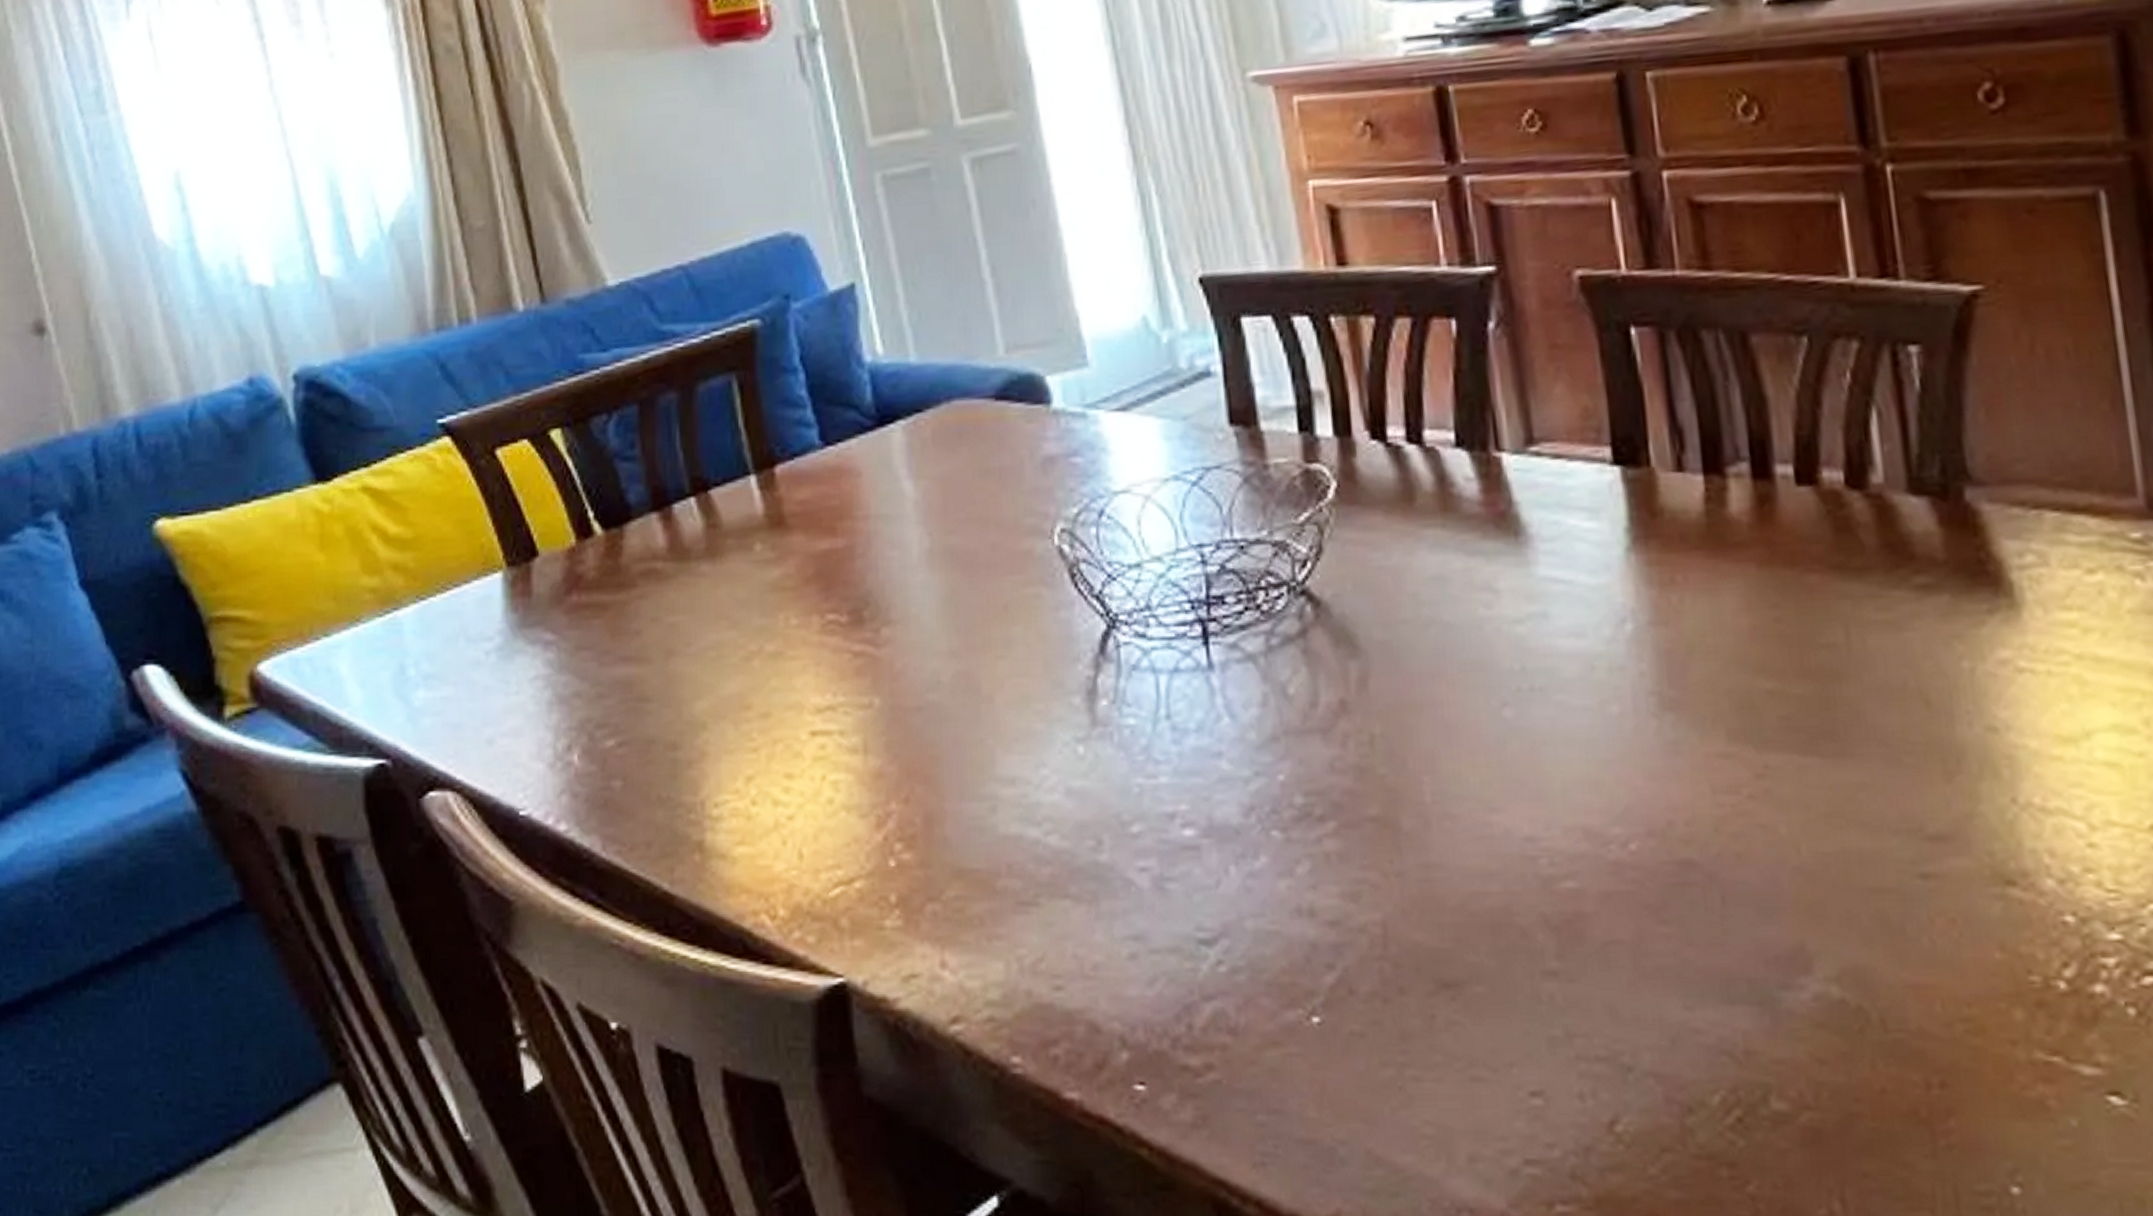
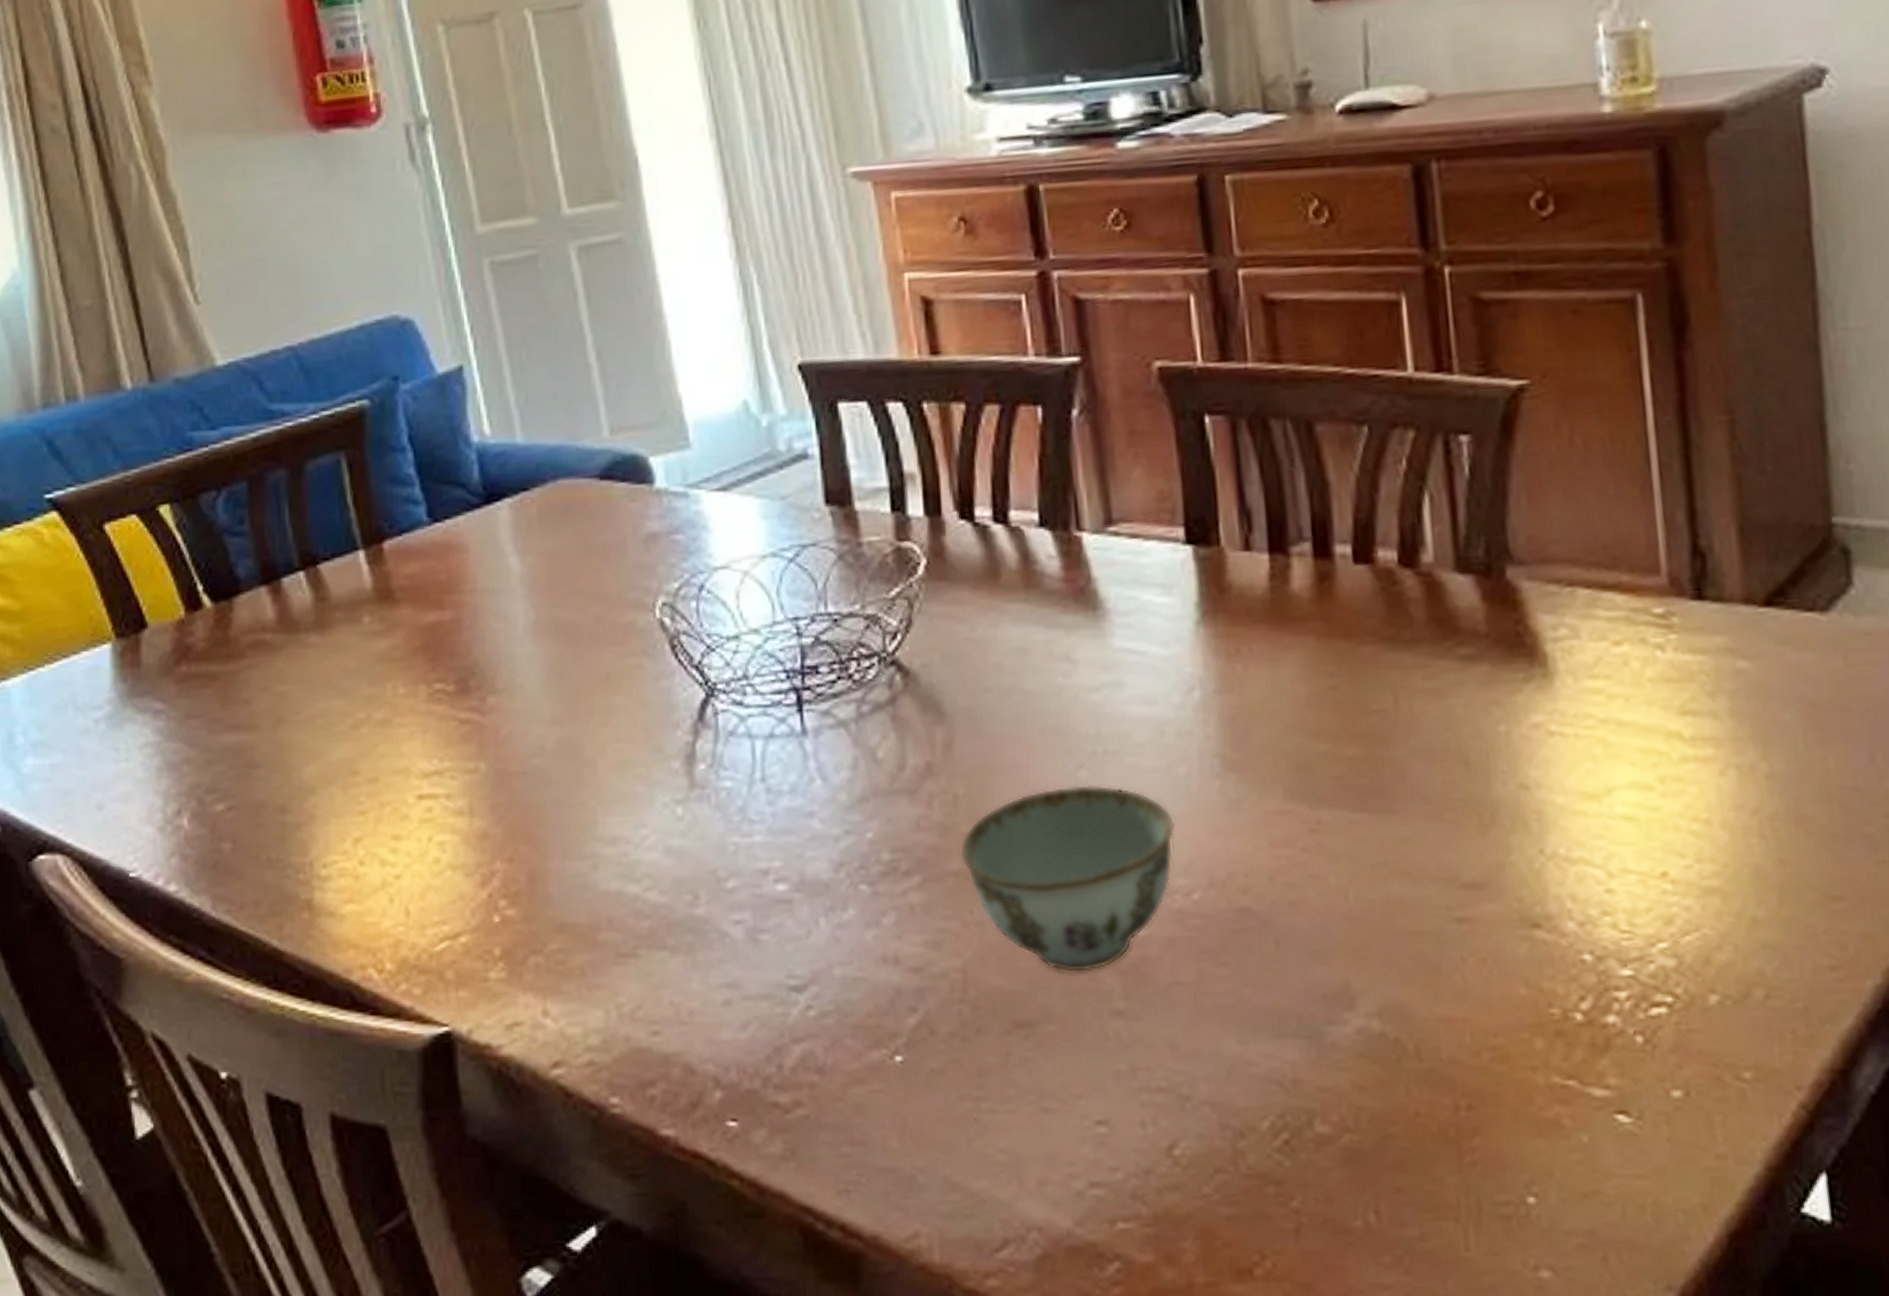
bowl: none [1377,724,1609,930] -> present [959,785,1175,974]

